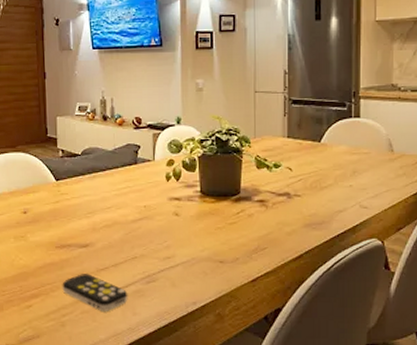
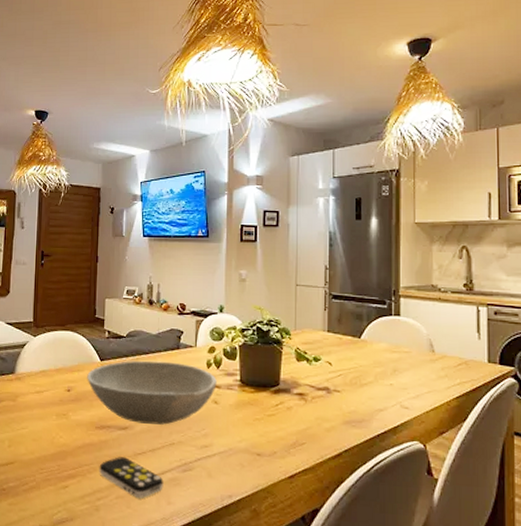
bowl: none [43,177,177,240] -> present [87,360,217,425]

